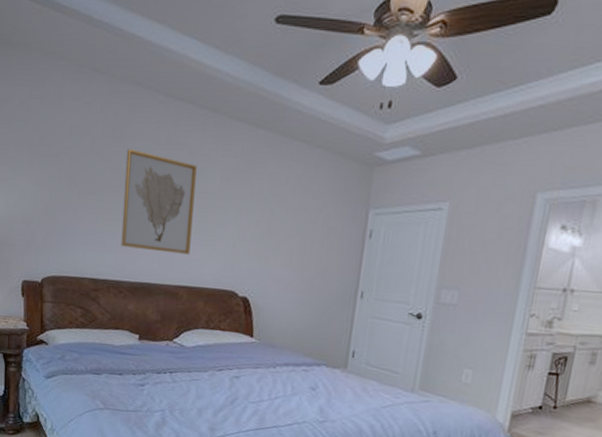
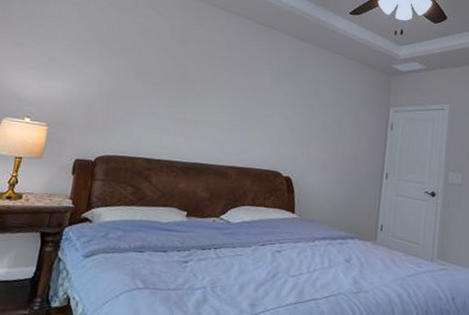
wall art: present [121,148,197,255] -> none [178,49,251,139]

